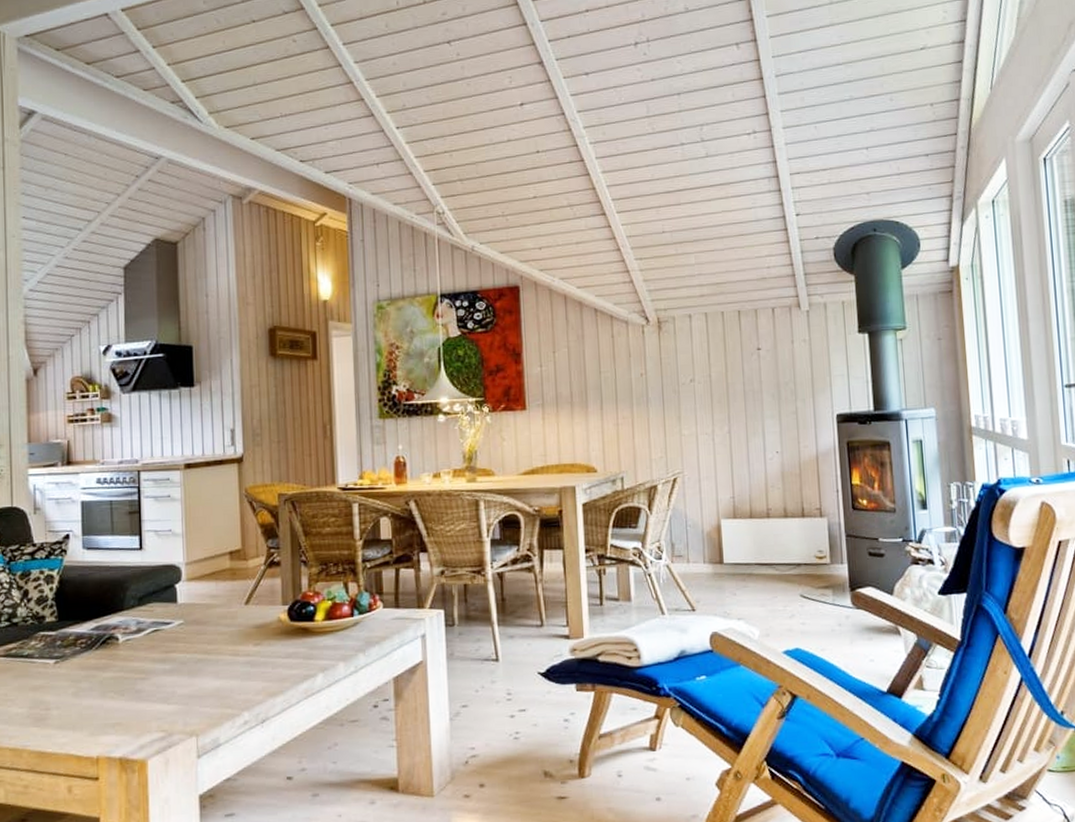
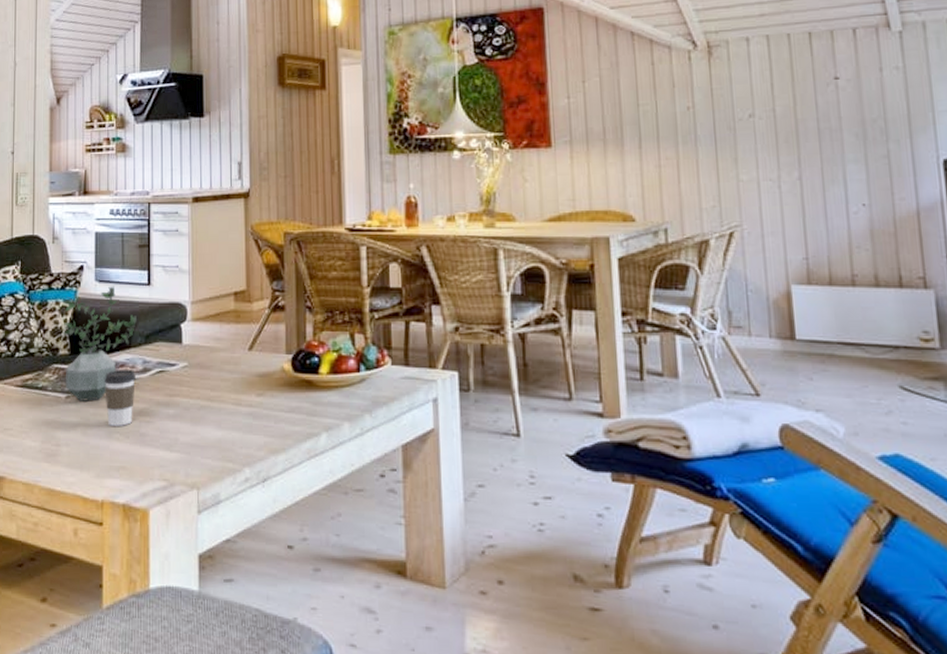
potted plant: none [48,552,129,665] -> present [63,286,137,401]
coffee cup: none [96,631,129,686] -> present [105,370,136,426]

